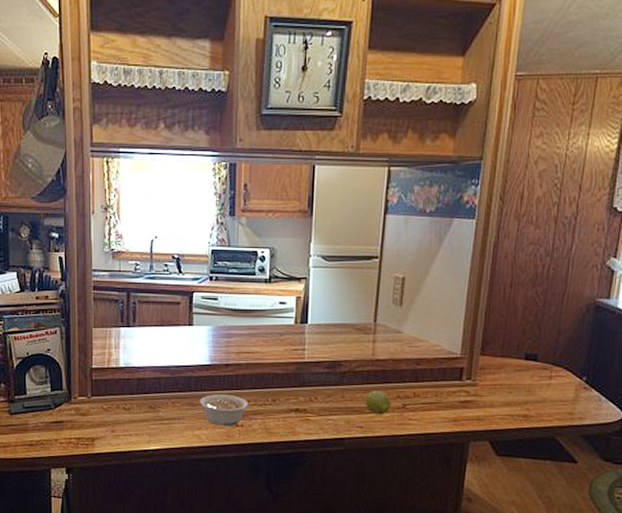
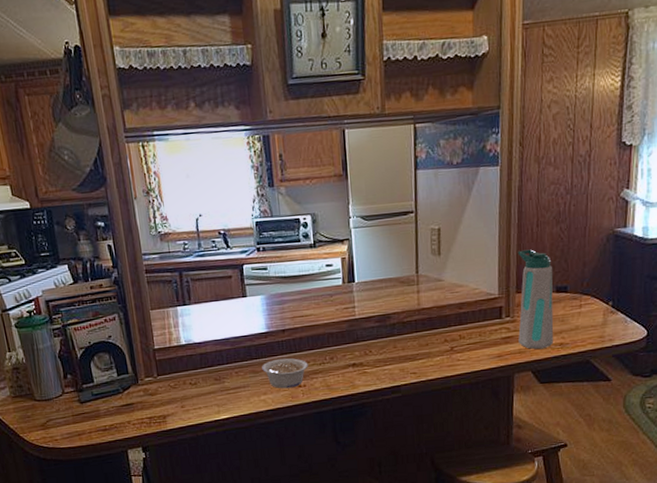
fruit: present [365,390,391,415] -> none [415,336,440,360]
water bottle: none [478,310,524,419] -> present [517,249,554,350]

